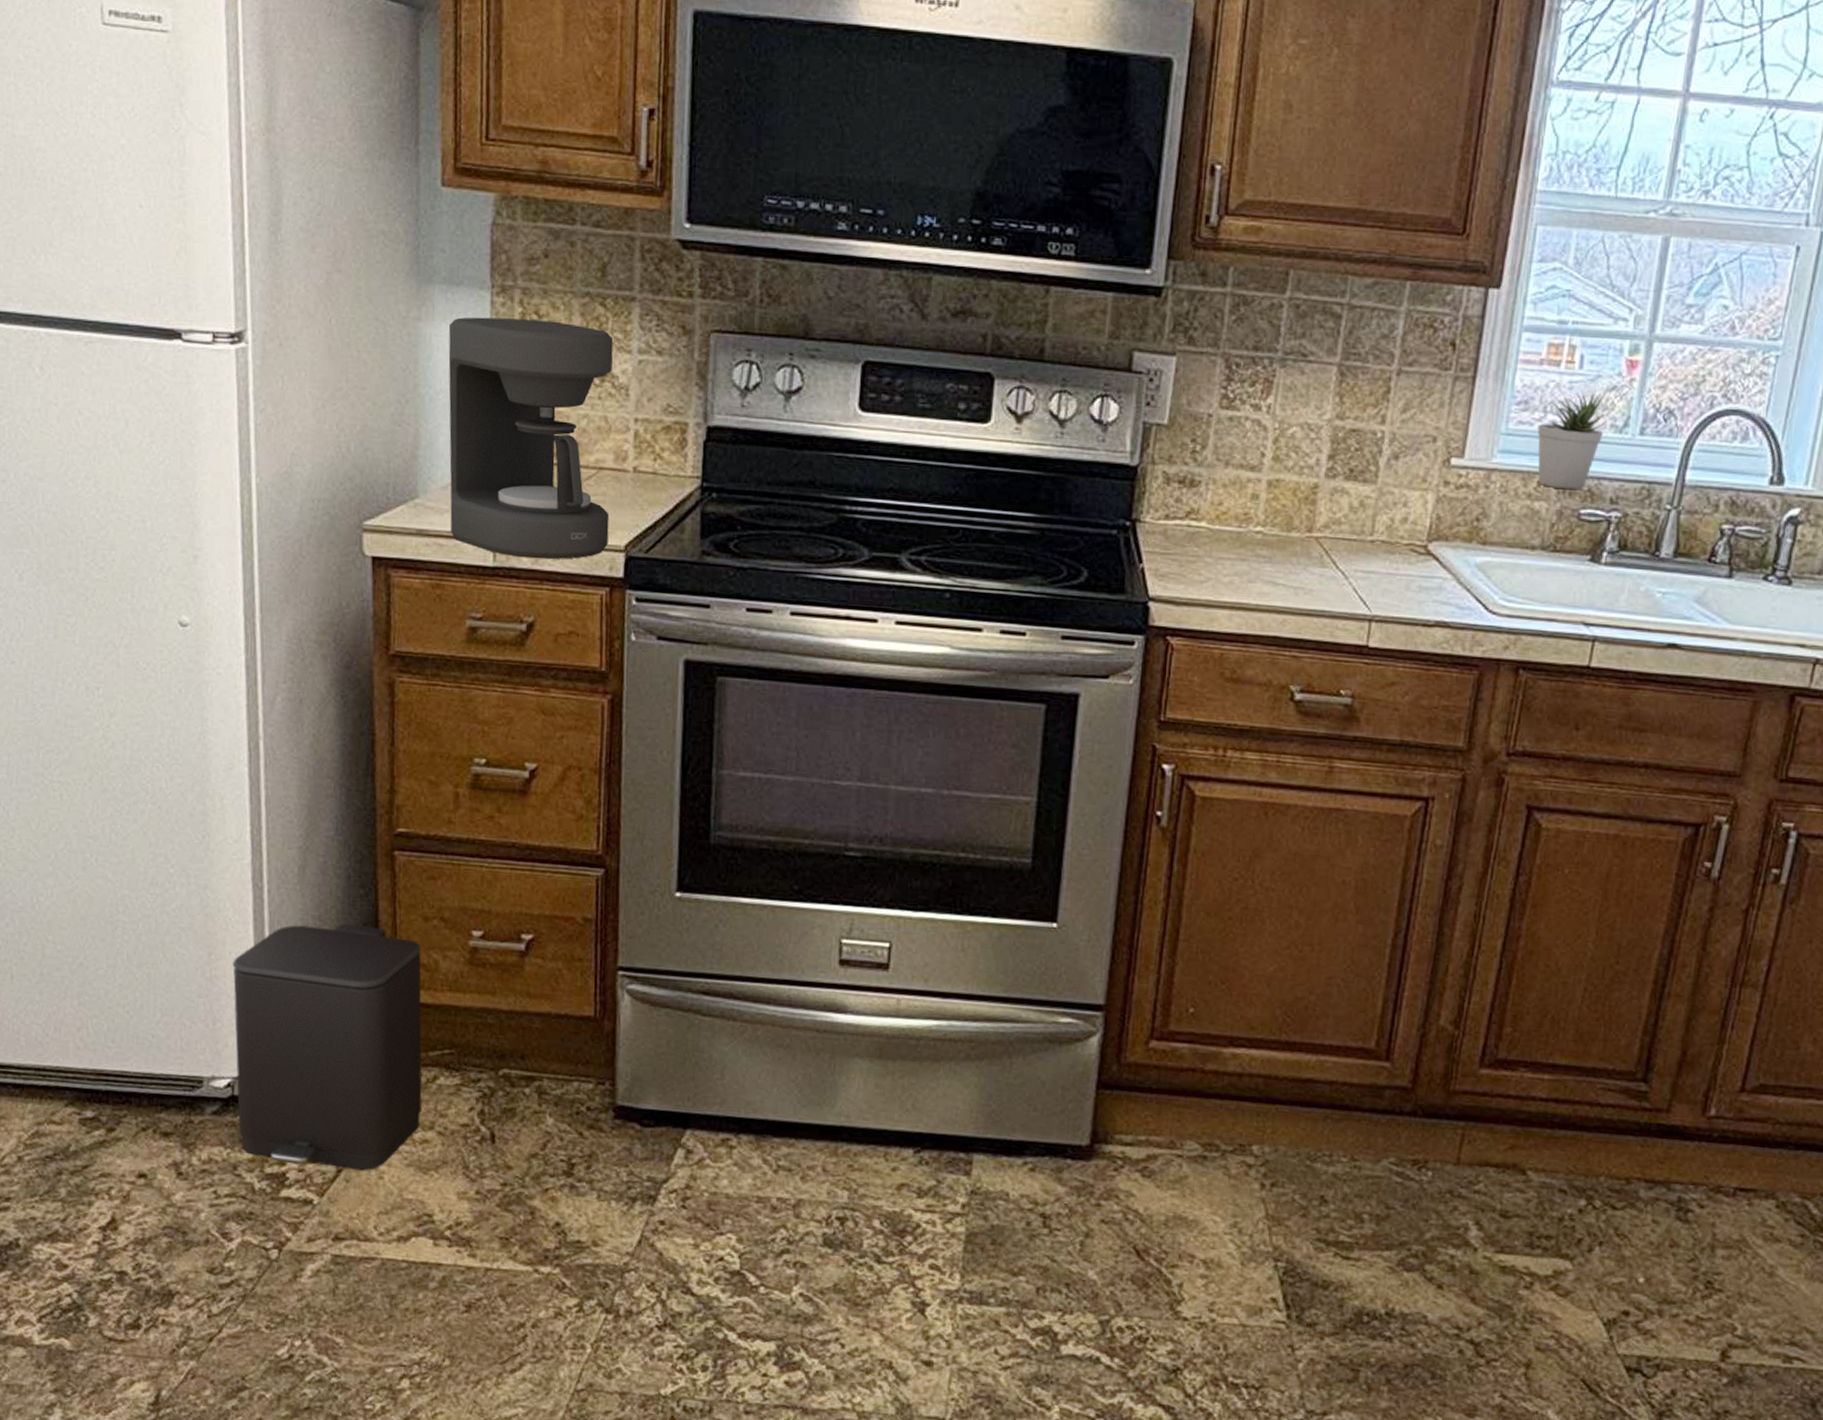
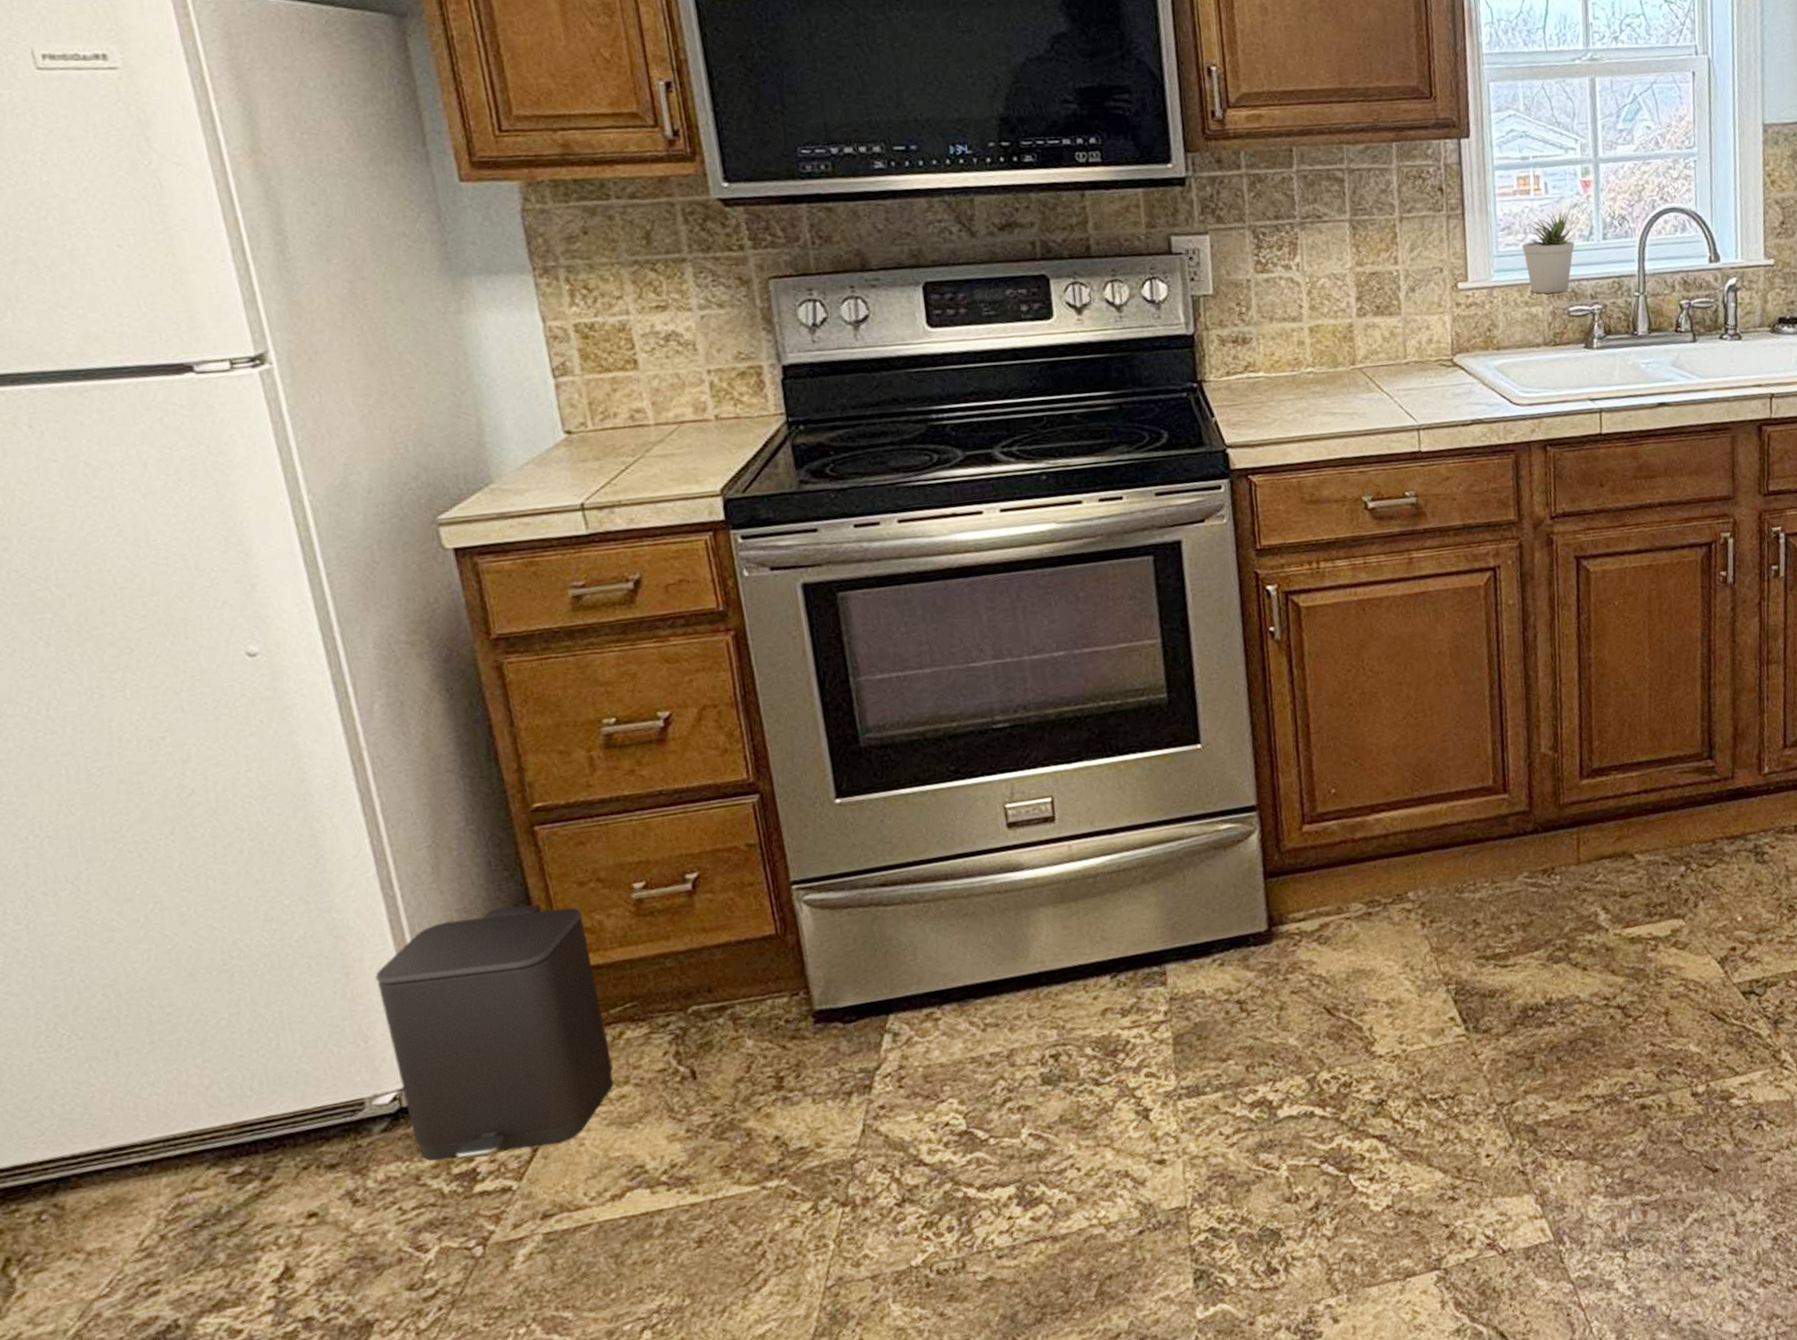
coffee maker: present [448,317,614,560] -> none [493,292,703,522]

